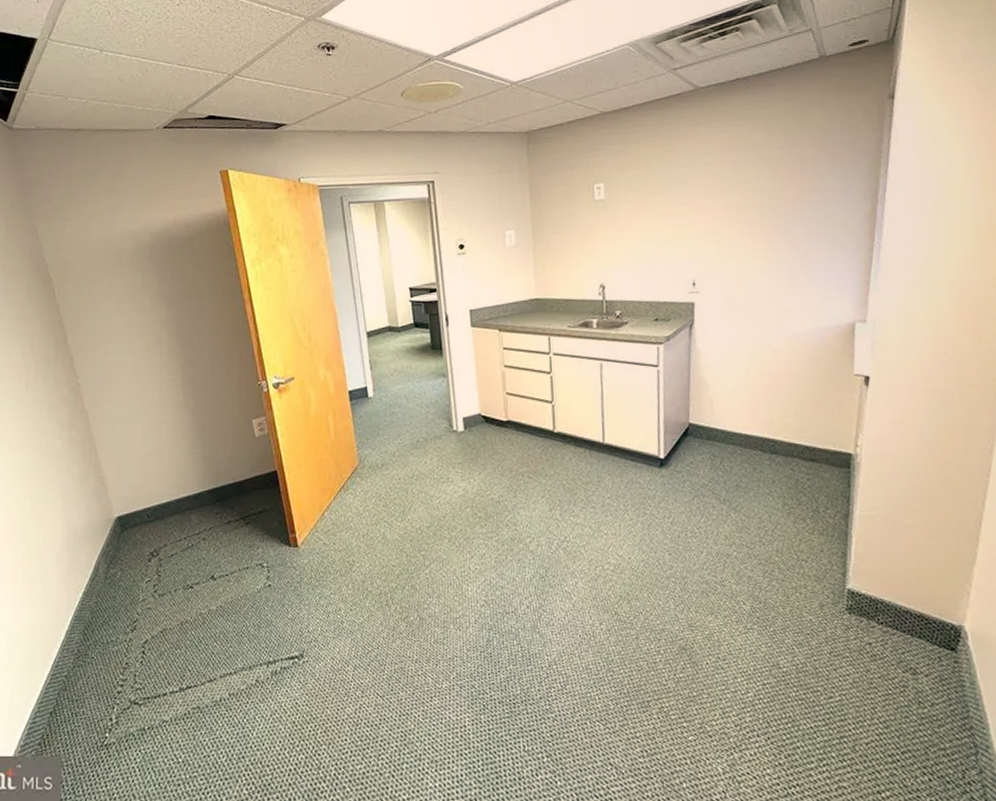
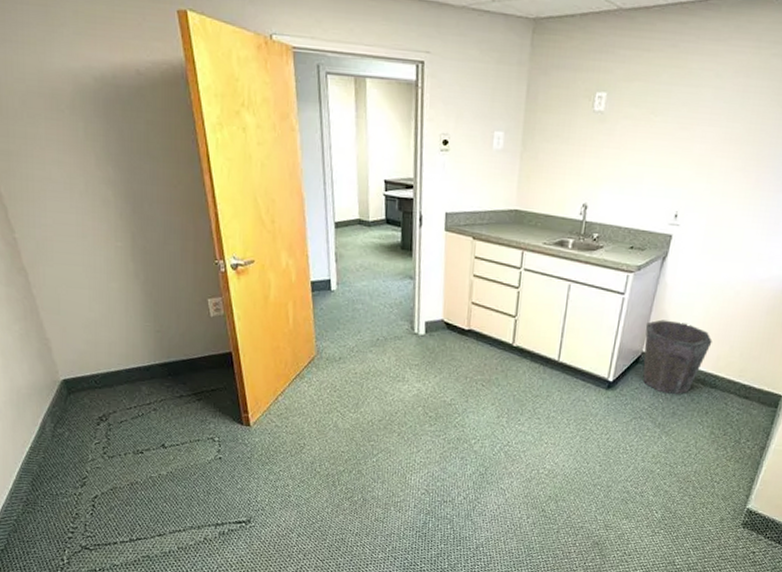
waste bin: none [686,387,761,466] -> present [643,319,712,395]

